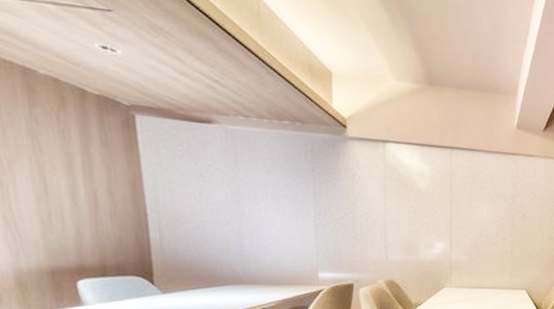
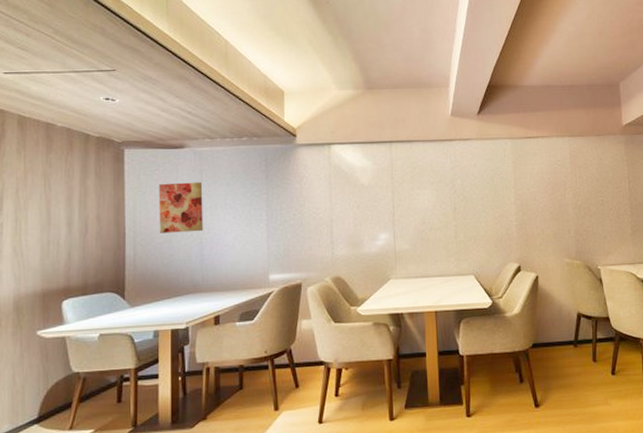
wall art: none [183,162,242,221] -> present [158,182,203,234]

